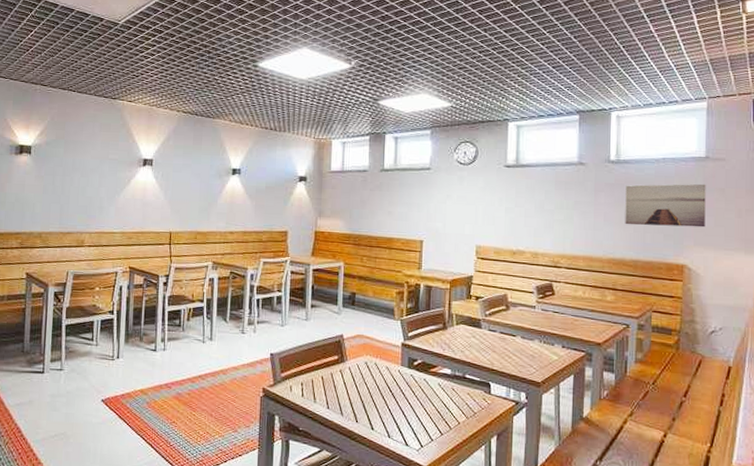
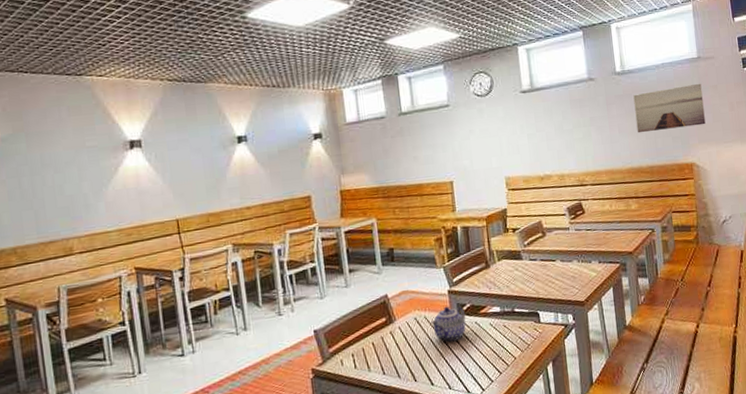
teapot: none [380,357,415,392] -> present [431,306,466,342]

